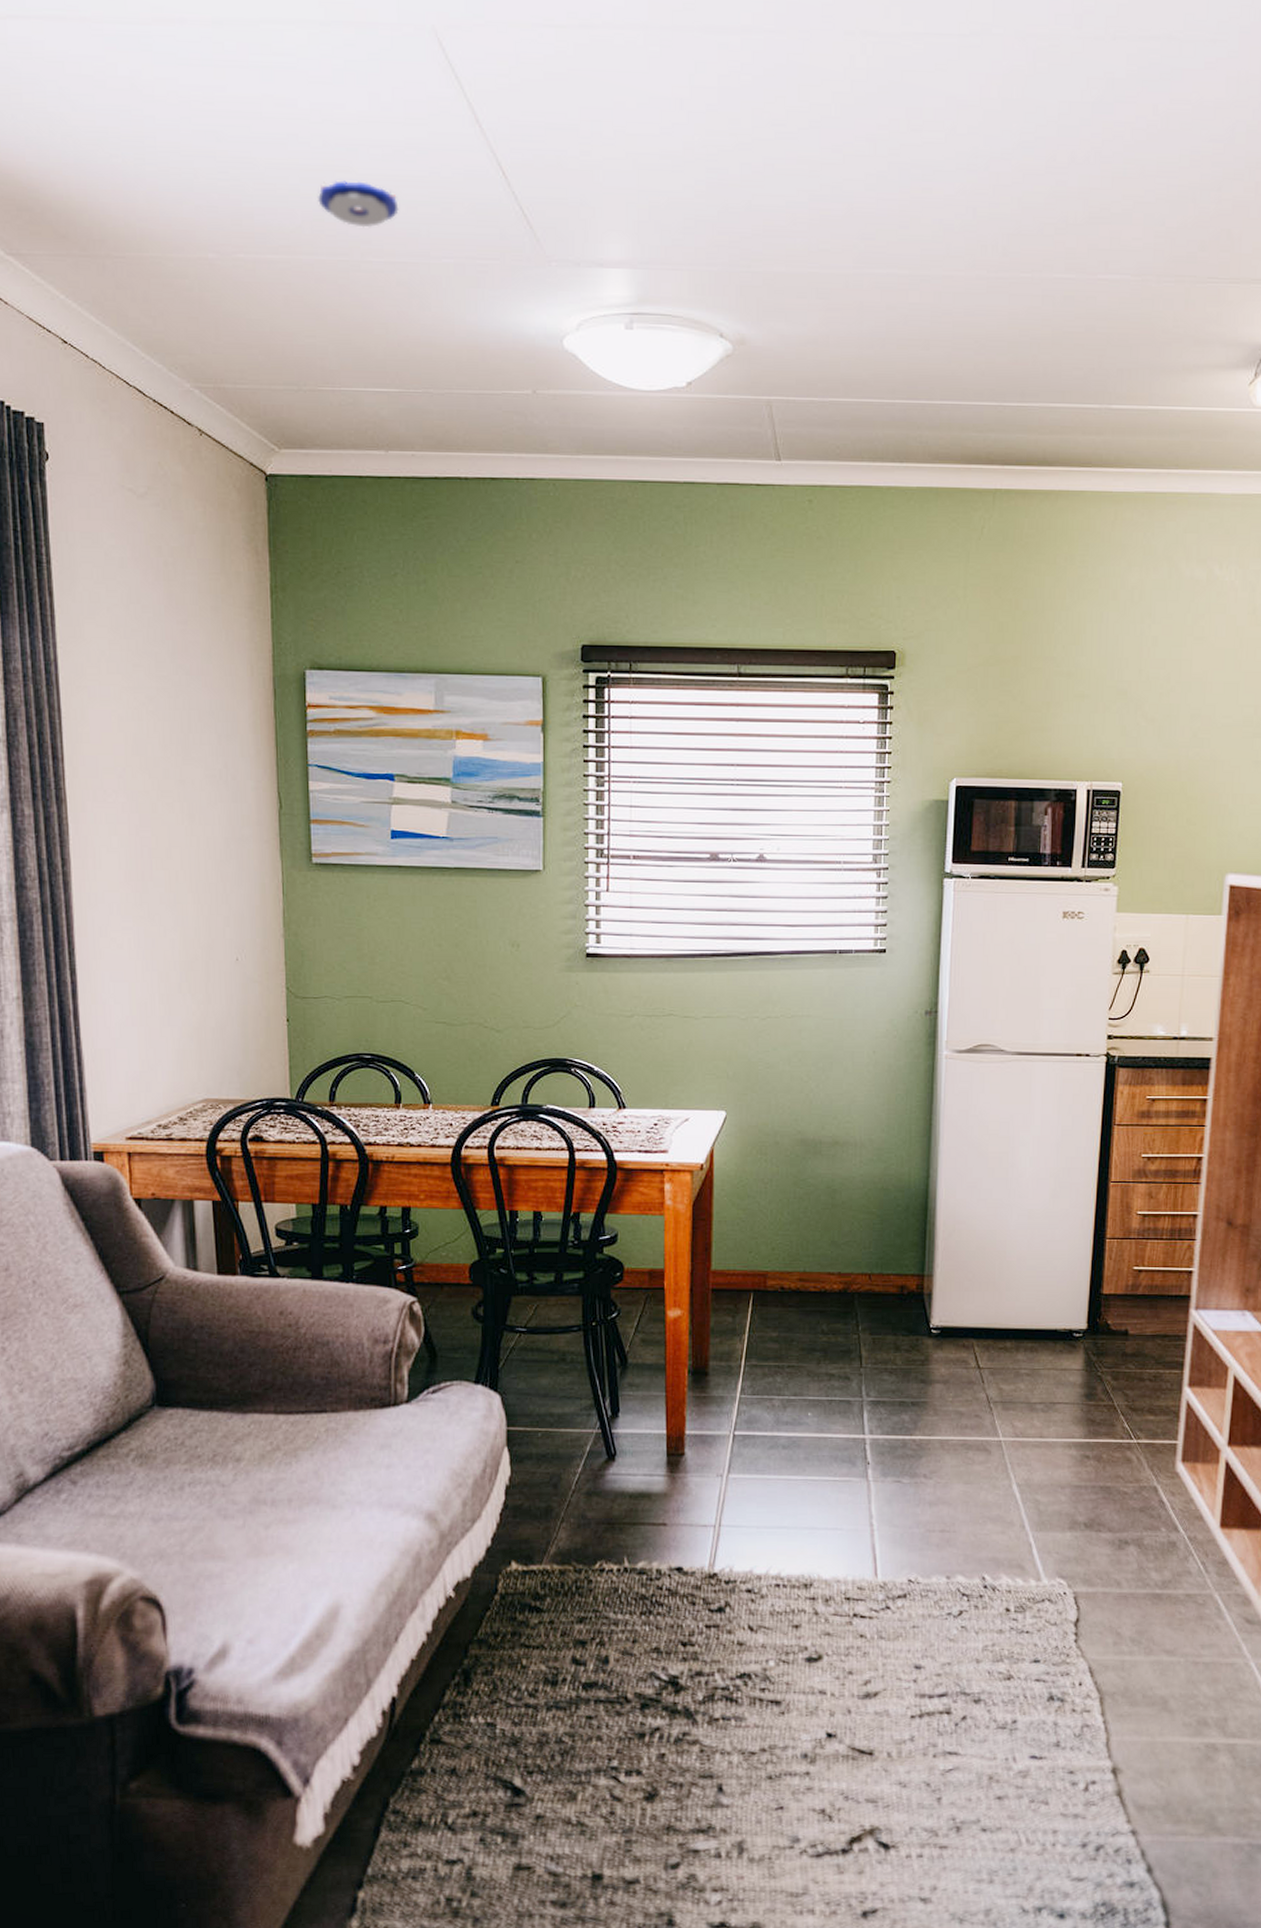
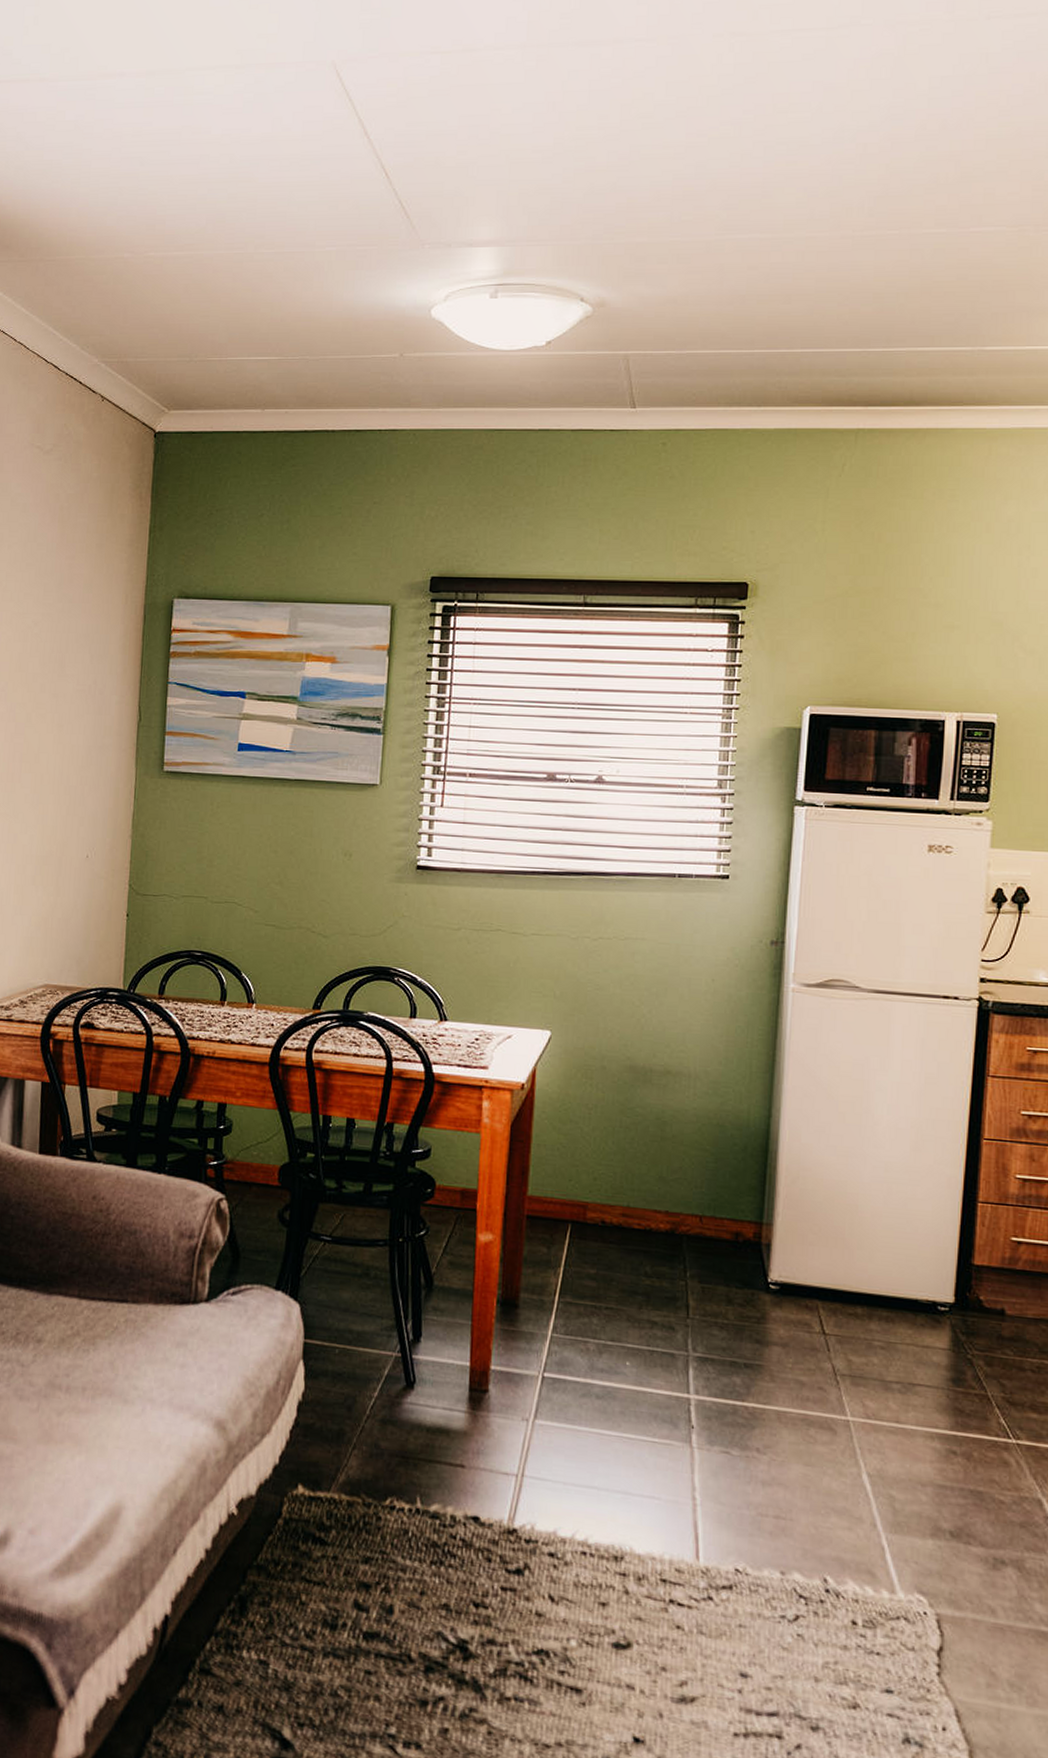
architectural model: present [318,180,399,228] -> none [221,188,291,226]

